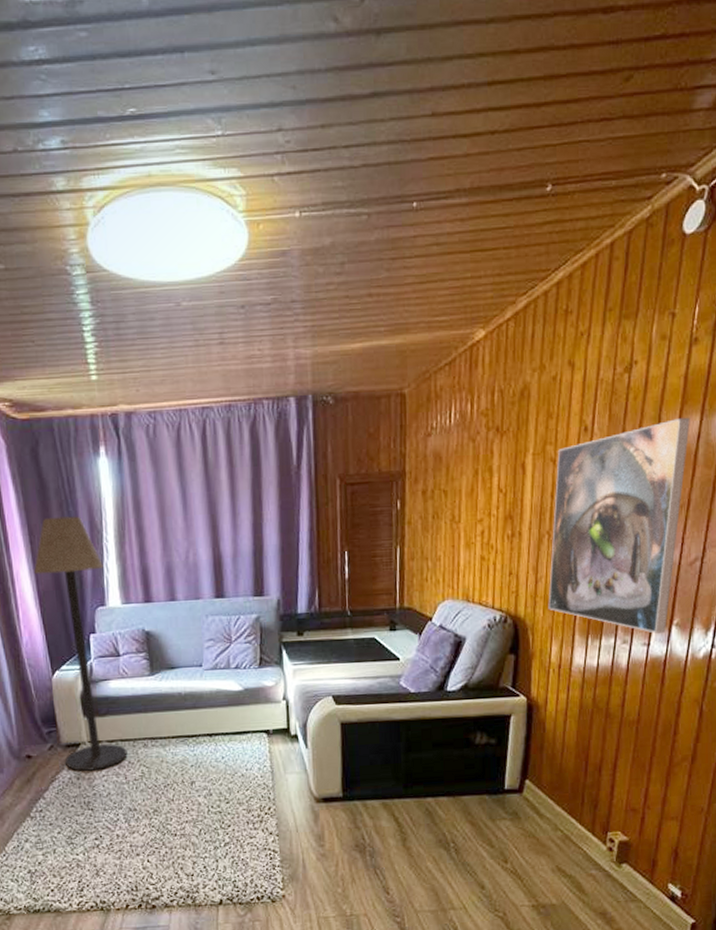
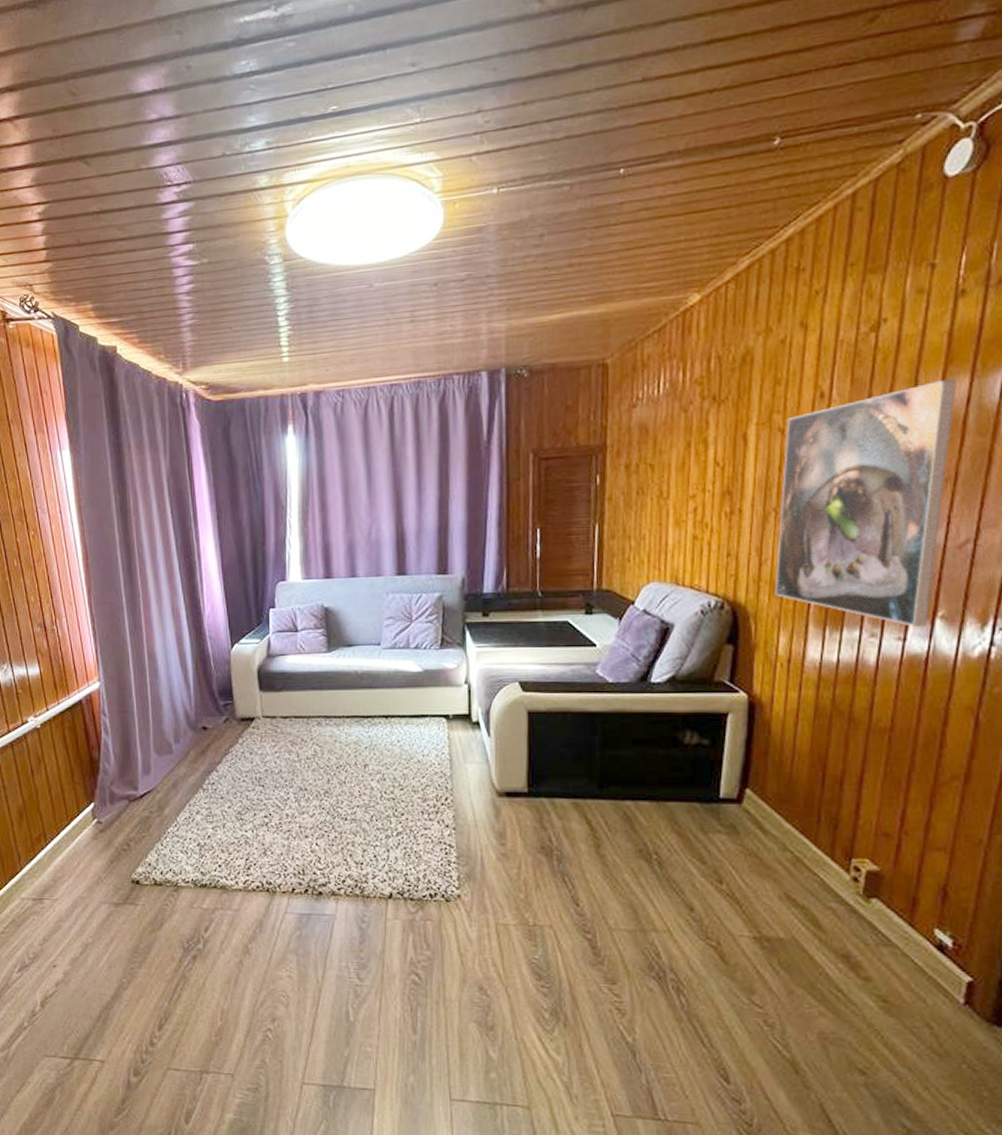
floor lamp: present [34,516,128,771] -> none [219,492,301,746]

